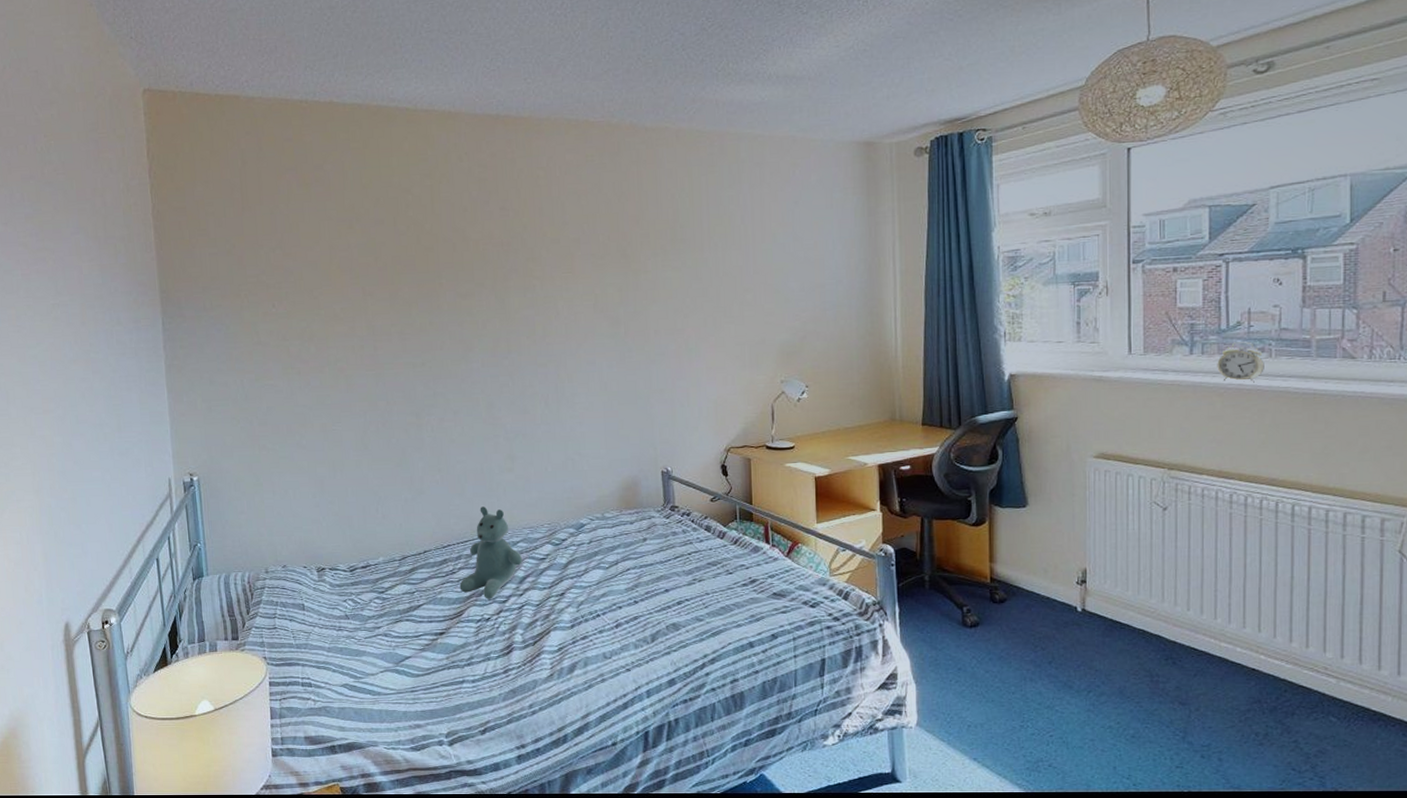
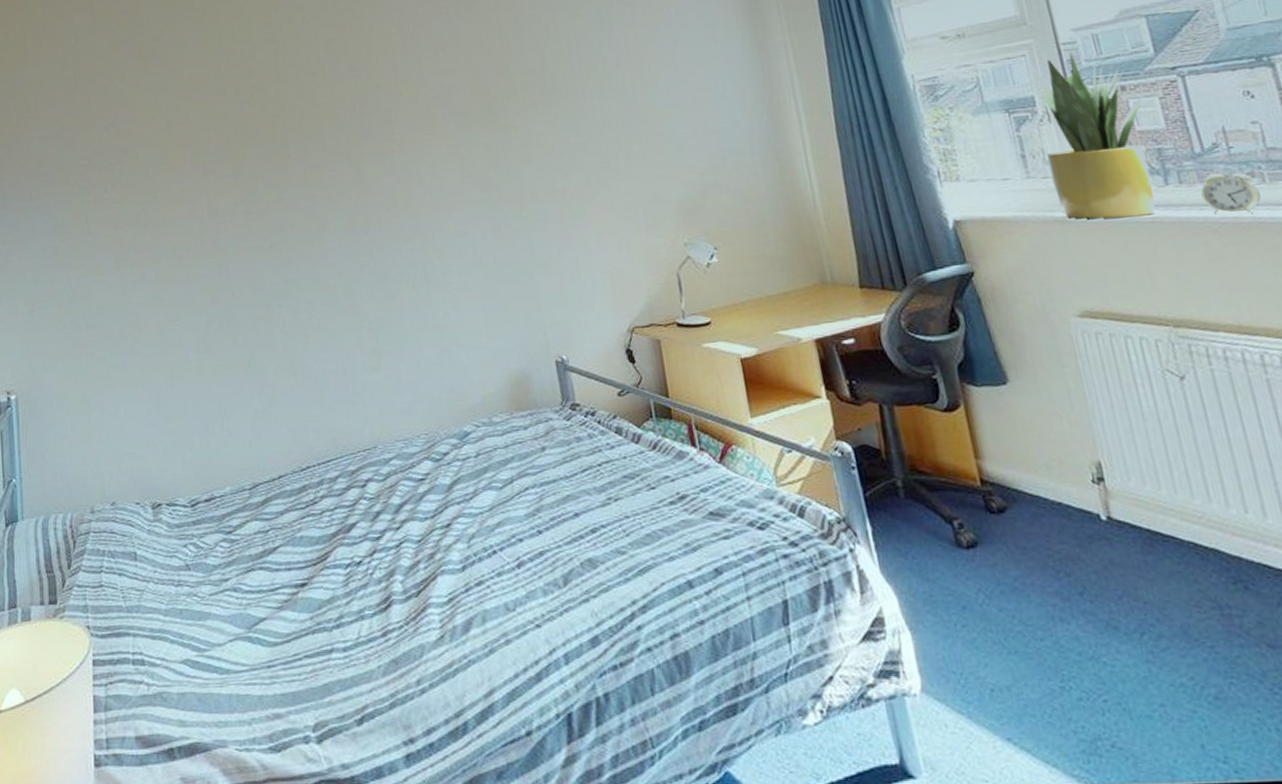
stuffed bear: present [459,507,523,599] -> none [322,416,398,536]
planter: none [1092,233,1194,380] -> present [1020,50,1156,219]

